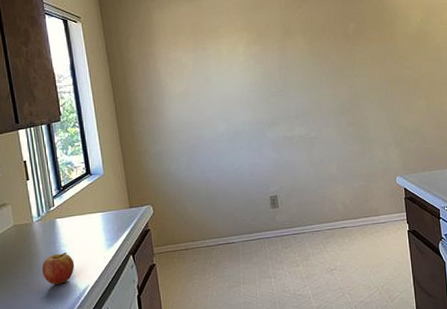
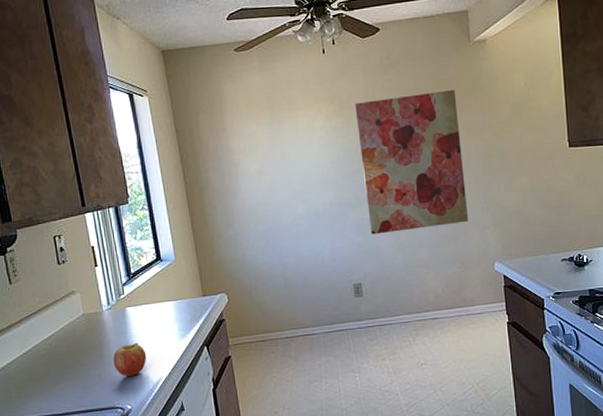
wall art: none [272,22,374,151] -> present [355,89,469,235]

